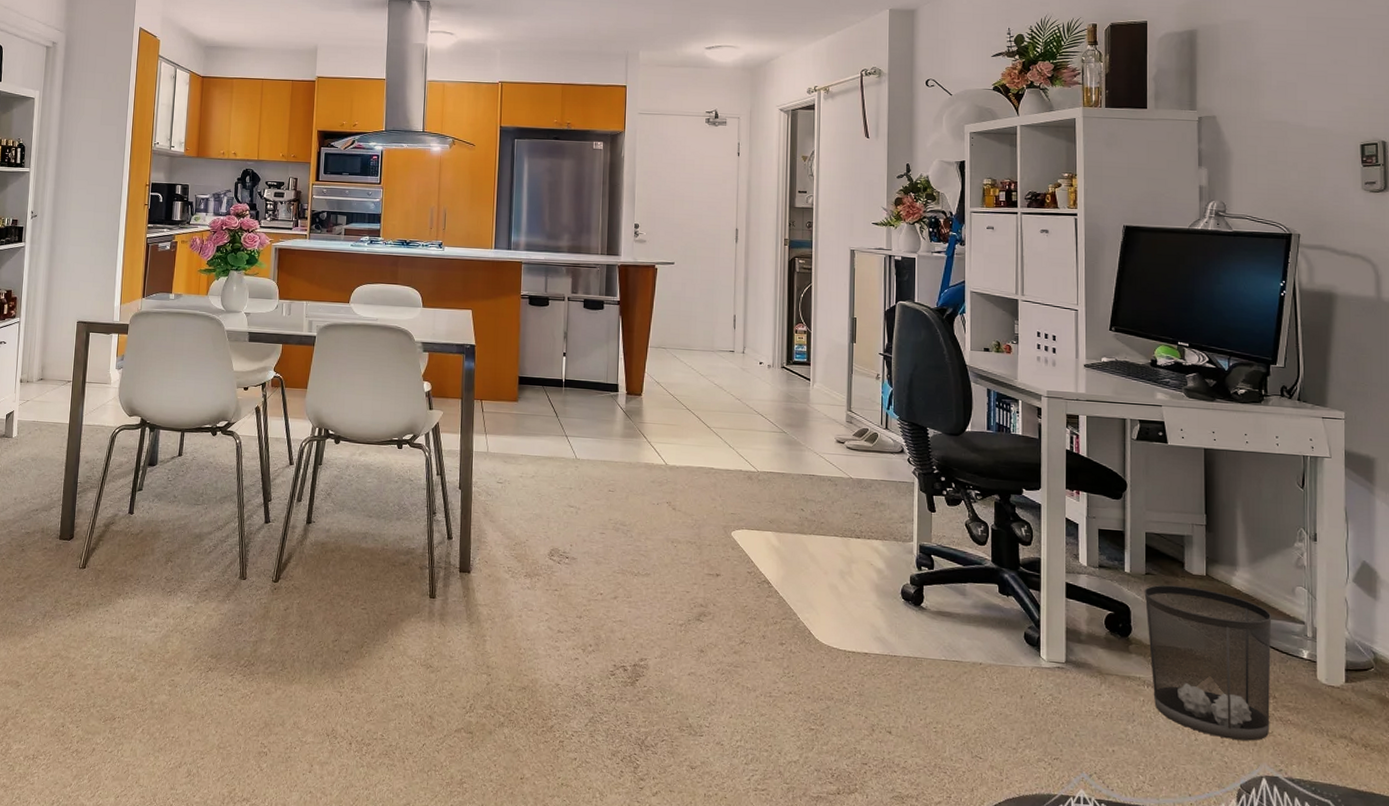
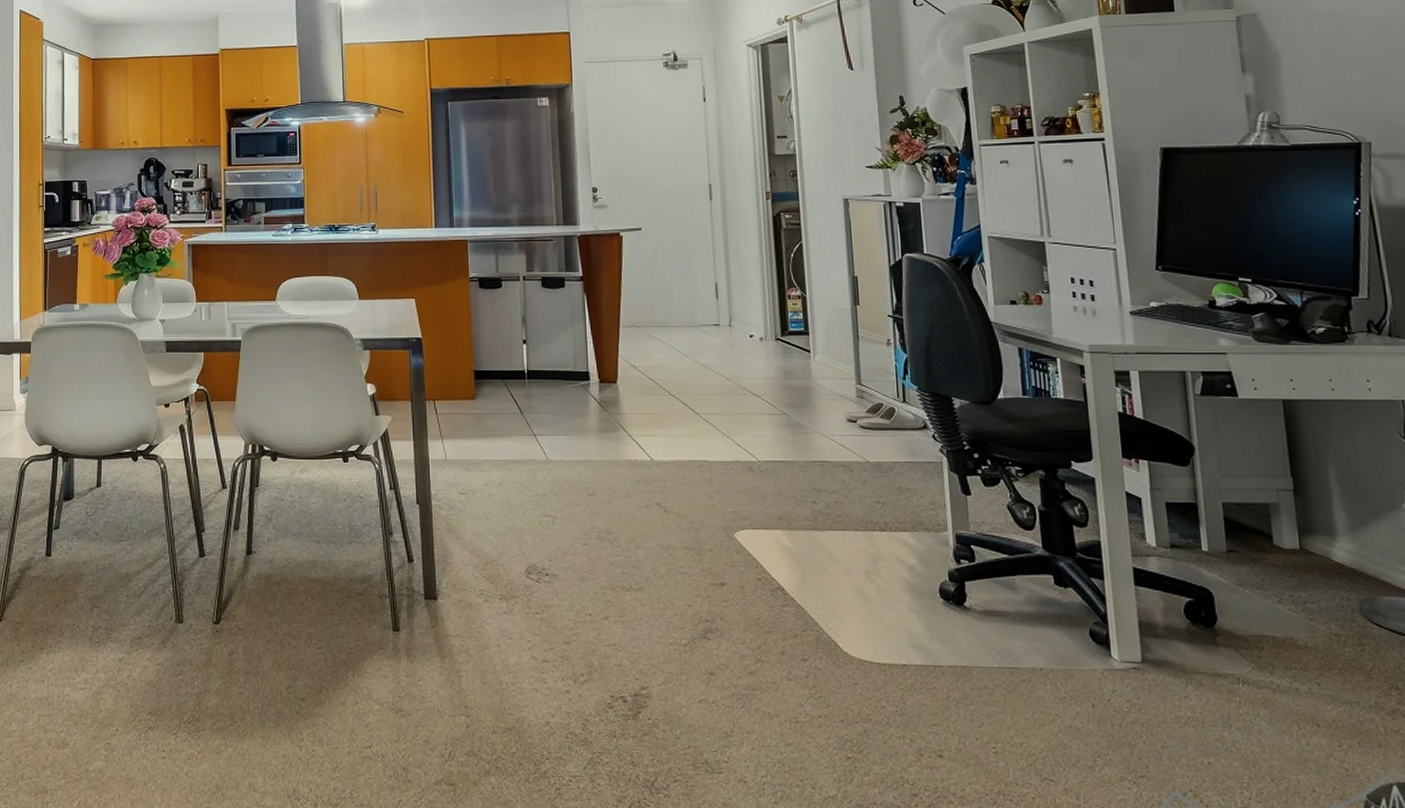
waste bin: present [1144,584,1272,741] -> none [1227,563,1396,742]

